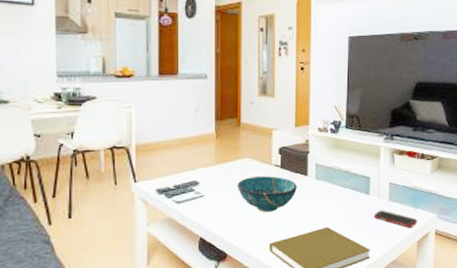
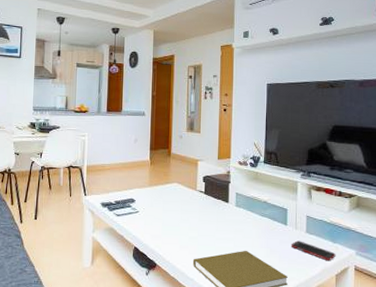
decorative bowl: present [238,176,297,213] -> none [167,199,219,232]

